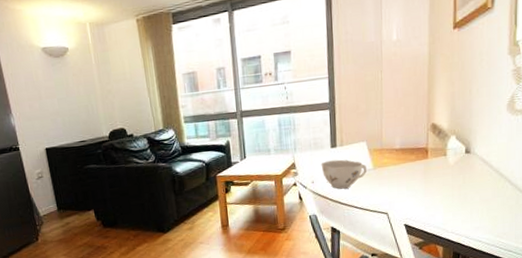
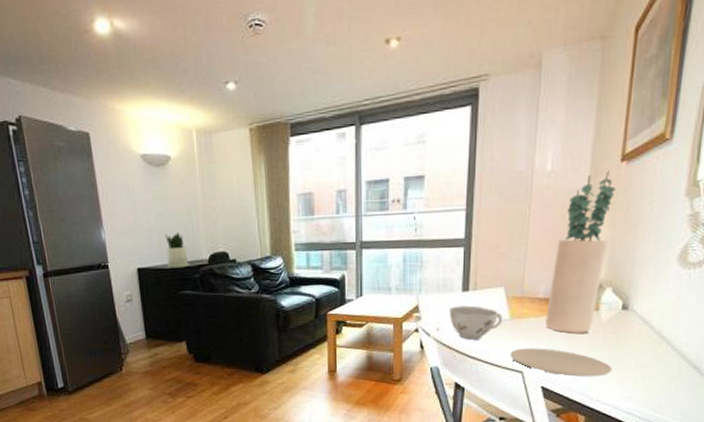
planter: none [68,114,93,147] -> present [165,232,190,269]
plate: none [376,191,462,214] -> present [510,348,613,377]
vase: none [403,37,451,177] -> present [545,170,616,334]

